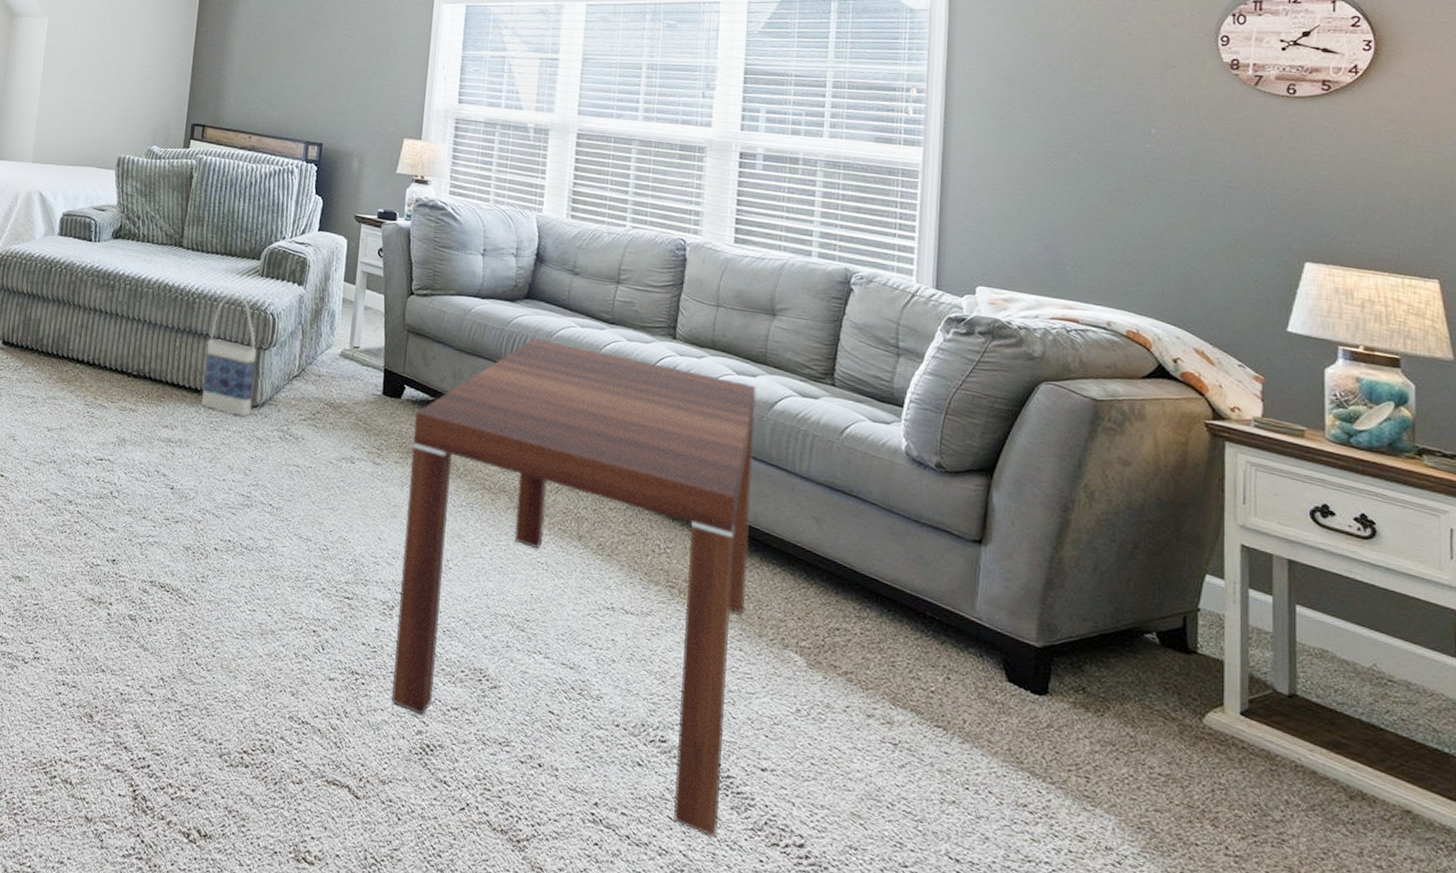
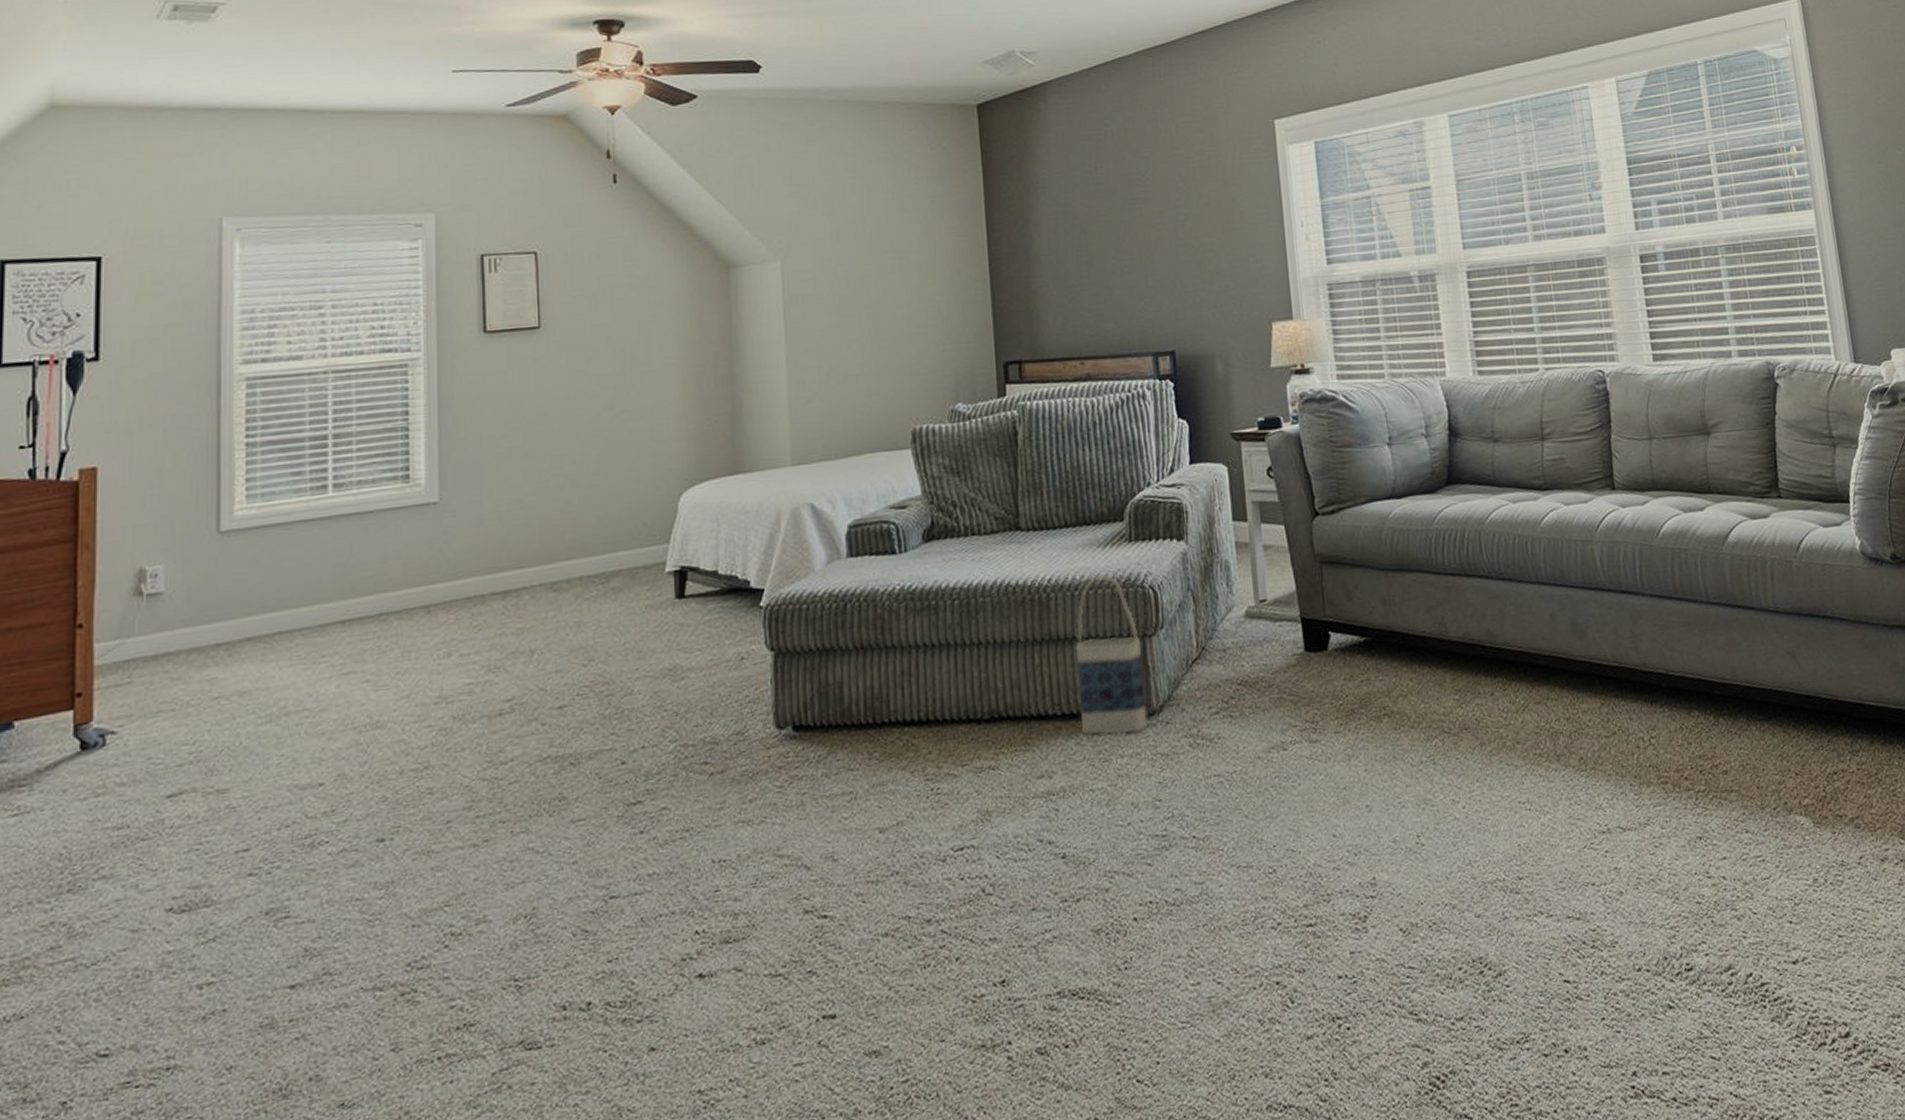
coffee table: present [392,339,756,837] -> none [1347,520,1764,1062]

